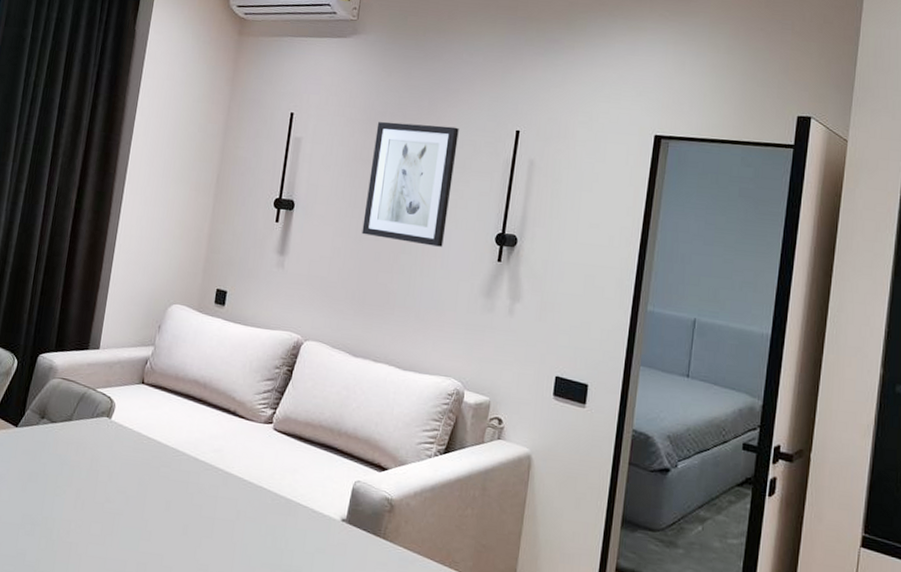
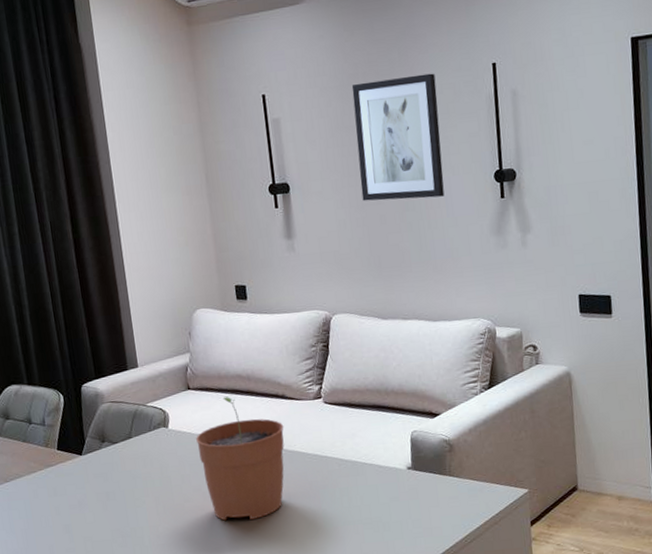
plant pot: none [131,400,227,538] -> present [196,397,285,521]

